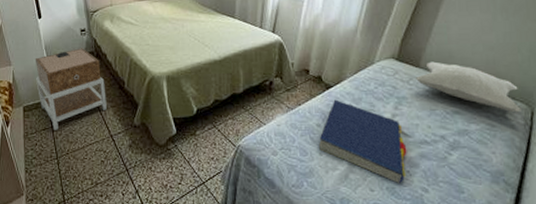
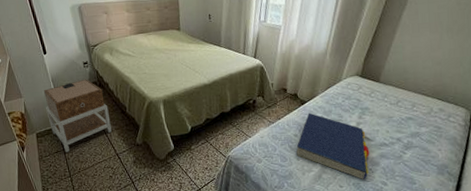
pillow: present [416,61,521,113] -> none [377,76,462,116]

